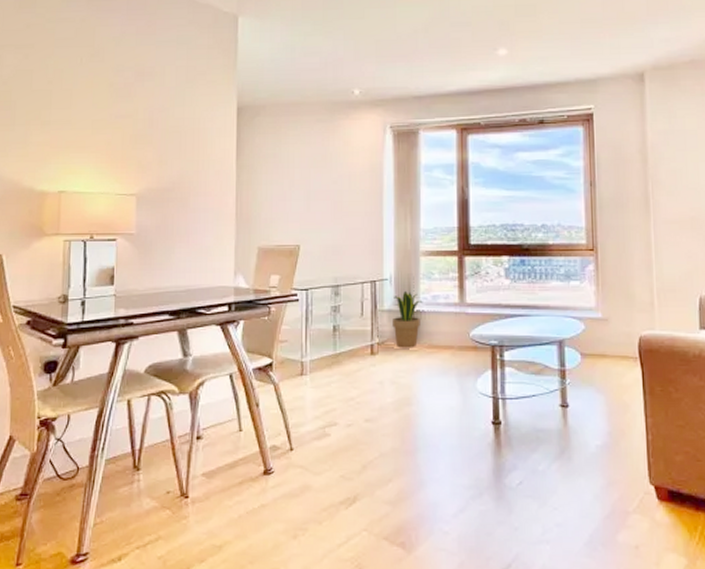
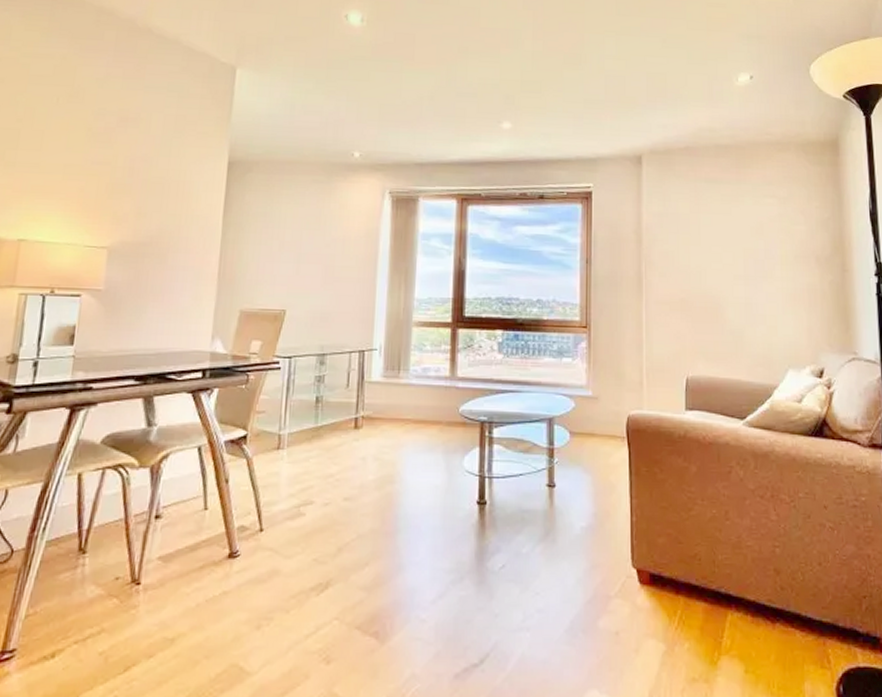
potted plant: present [392,290,423,348] -> none [379,361,413,423]

